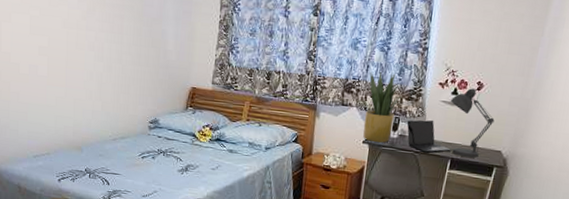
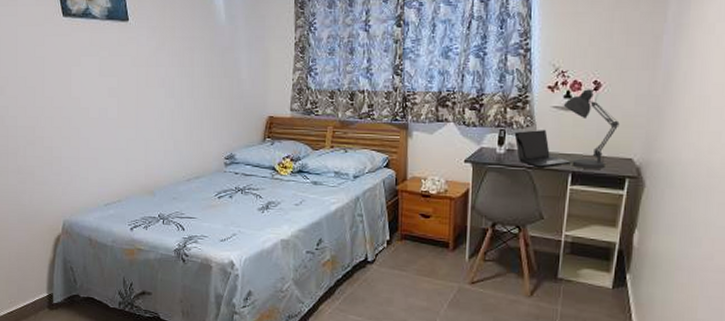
planter: present [363,70,402,143] -> none [463,77,505,160]

